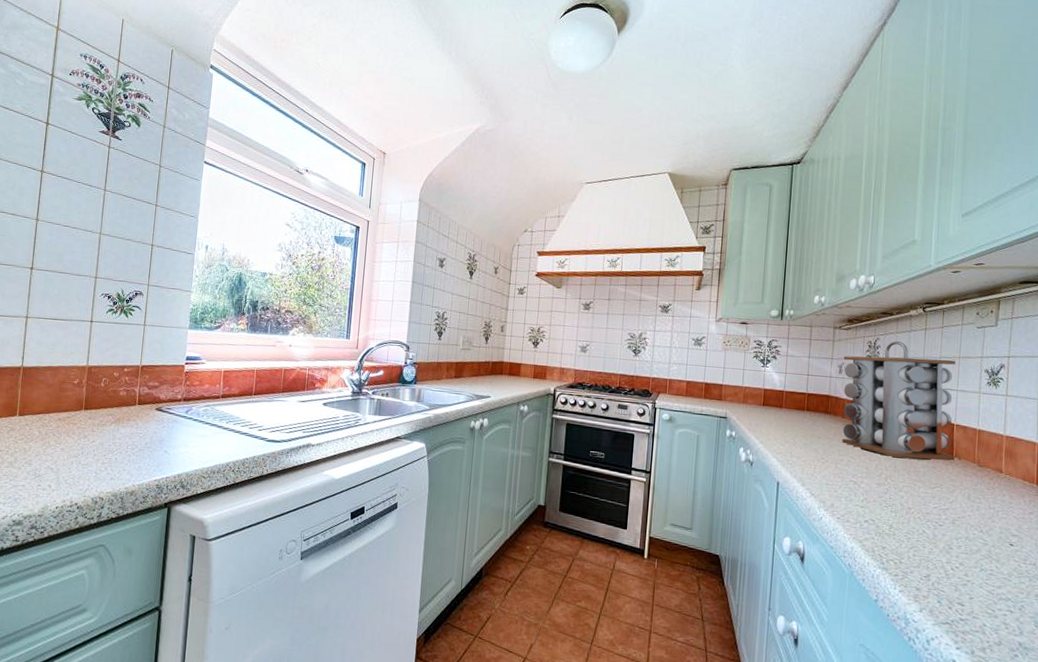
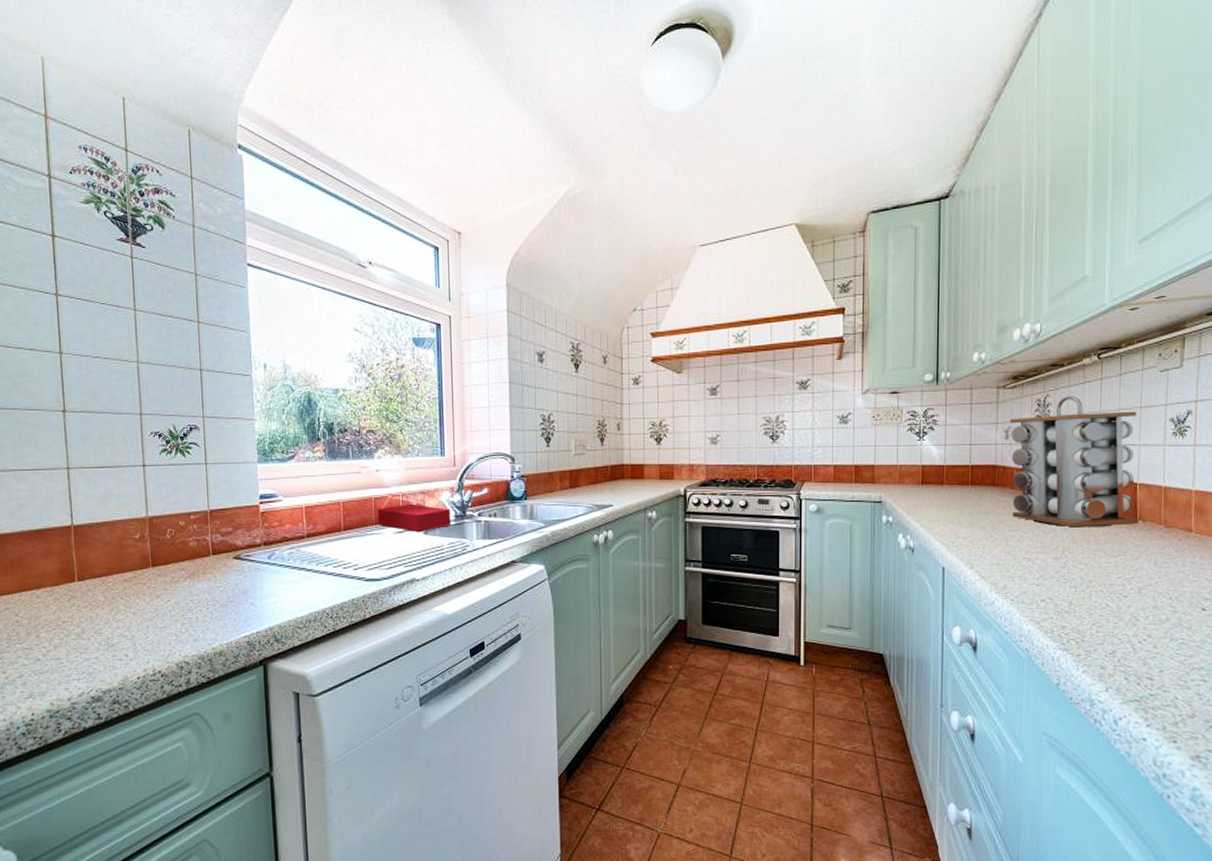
sponge: none [285,377,349,403] -> present [378,503,451,531]

